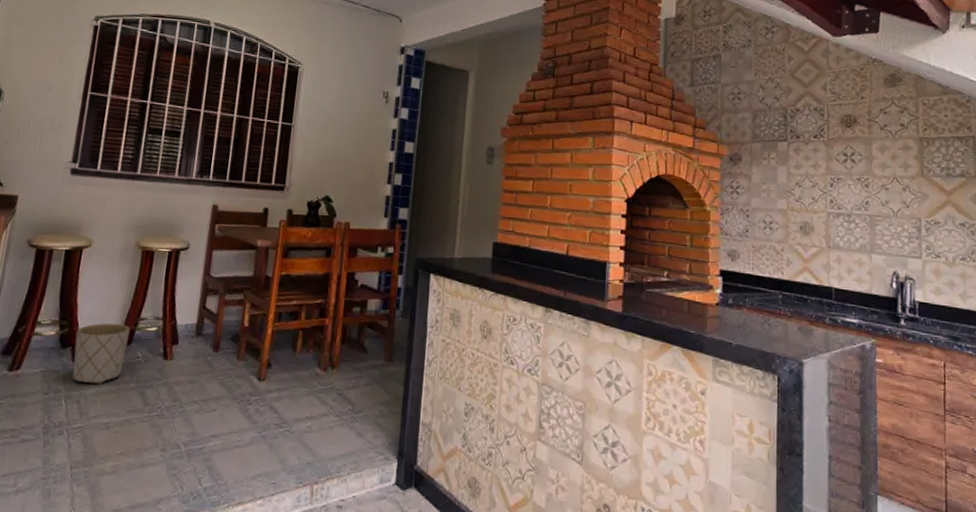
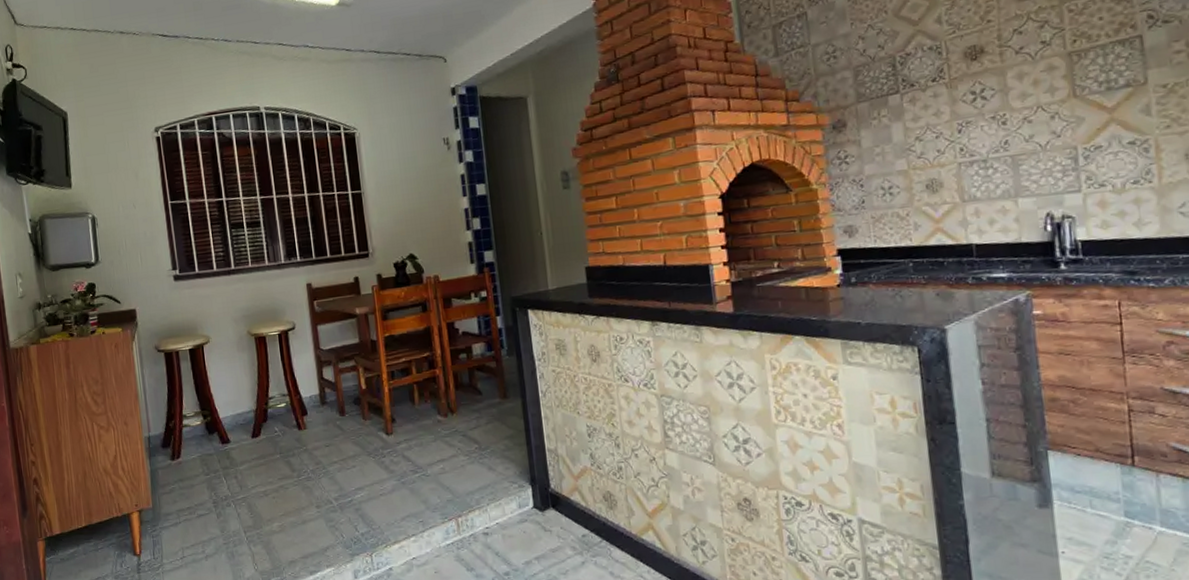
planter: present [72,323,130,384] -> none [218,405,266,461]

